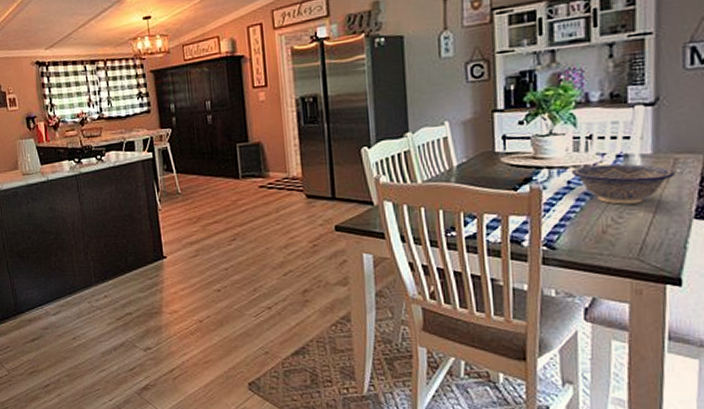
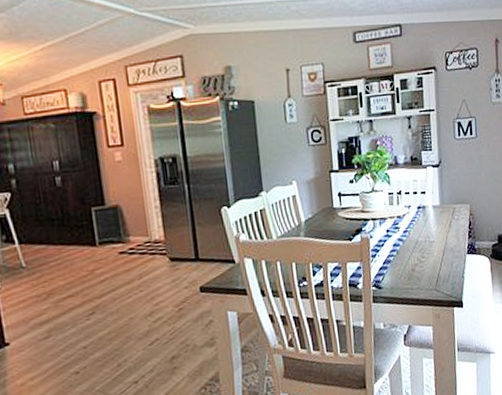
decorative bowl: present [571,163,675,205] -> none [388,213,454,247]

